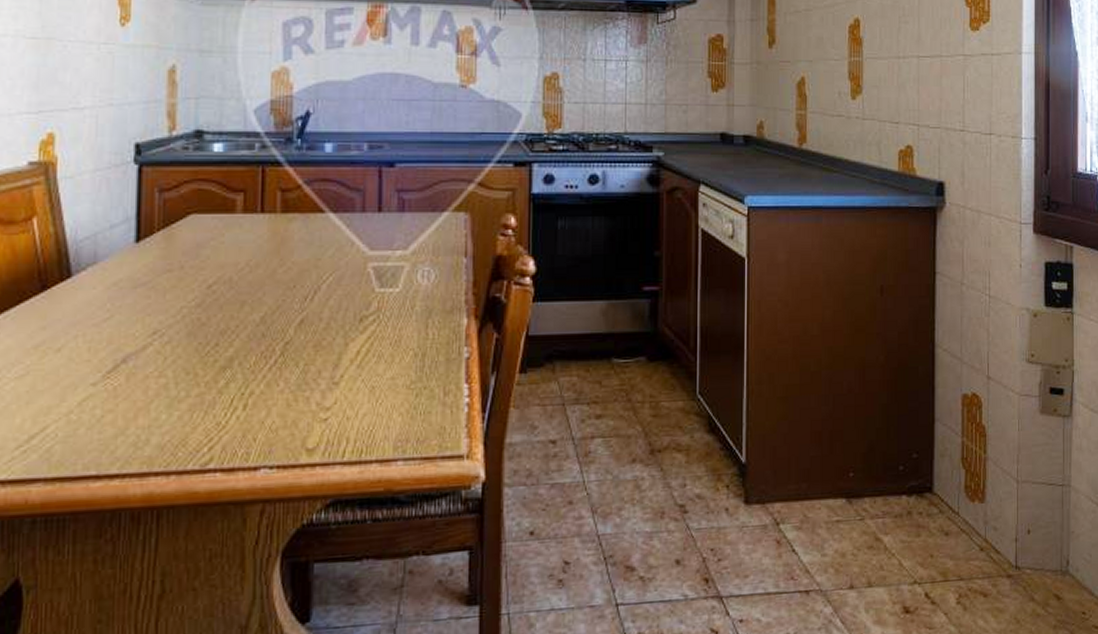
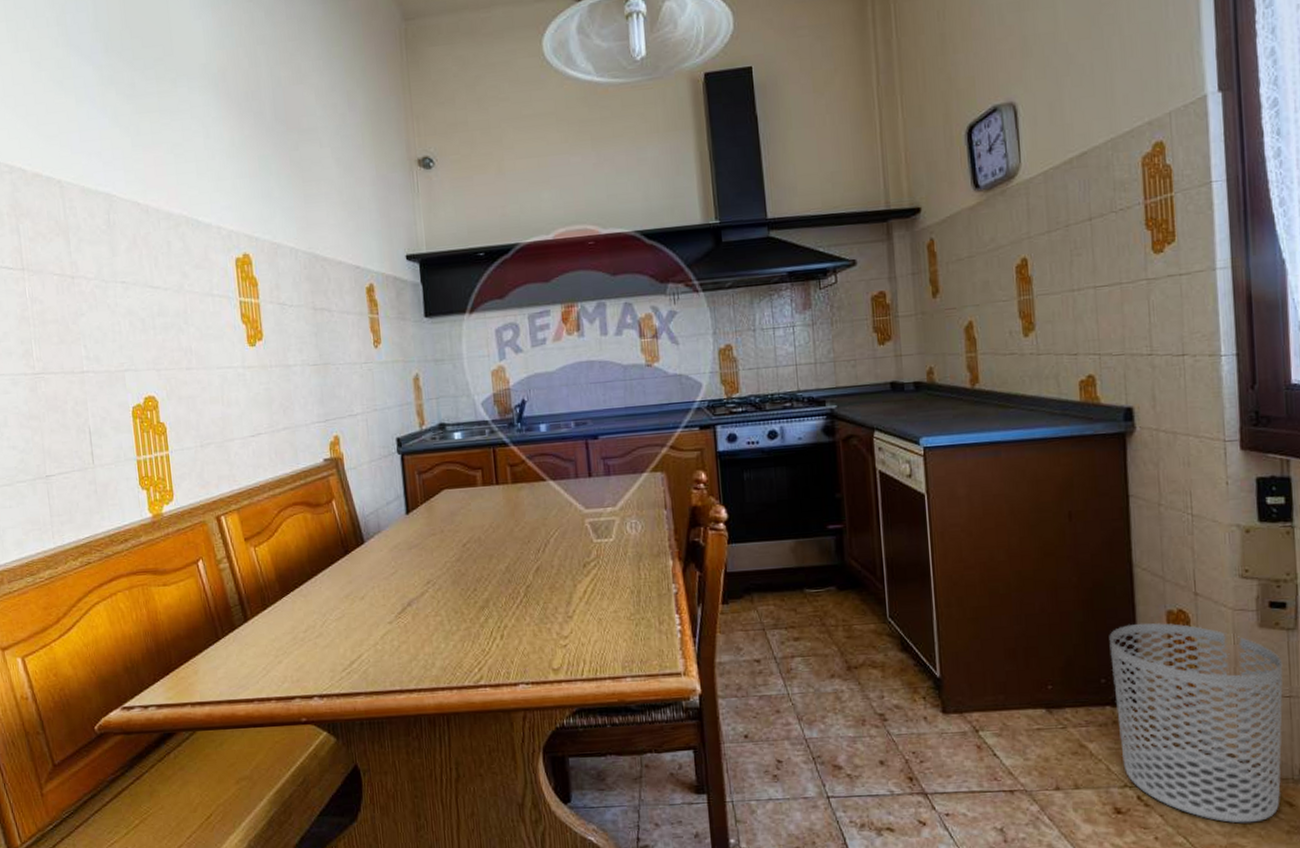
waste bin: none [909,406,1058,620] -> present [1109,622,1283,823]

